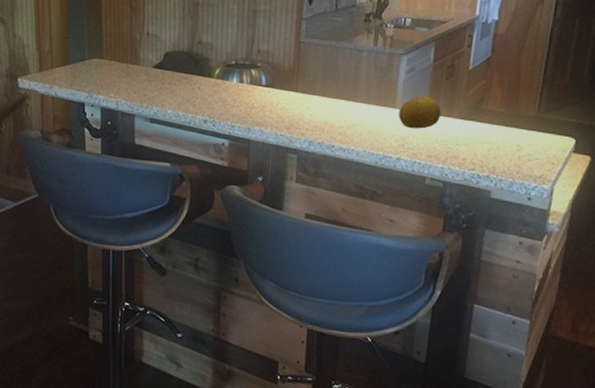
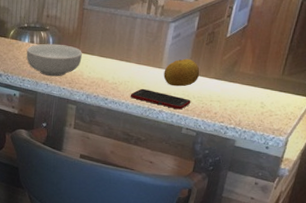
cereal bowl: none [235,83,301,122] -> present [26,43,82,77]
cell phone: none [360,132,434,156] -> present [130,88,191,110]

